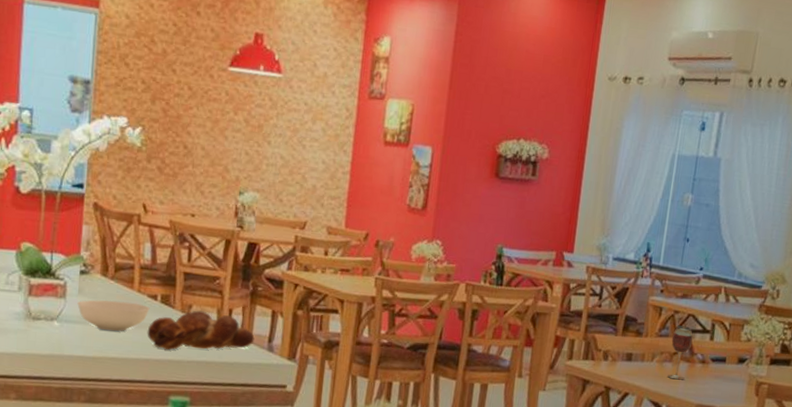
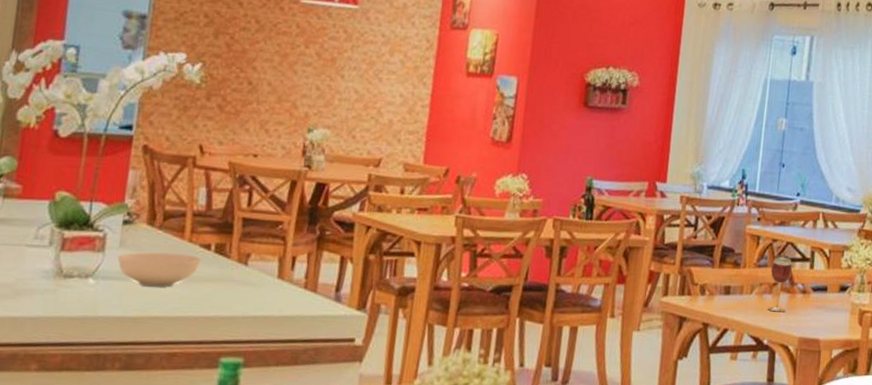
bread loaf: present [147,310,255,350] -> none [197,259,320,305]

